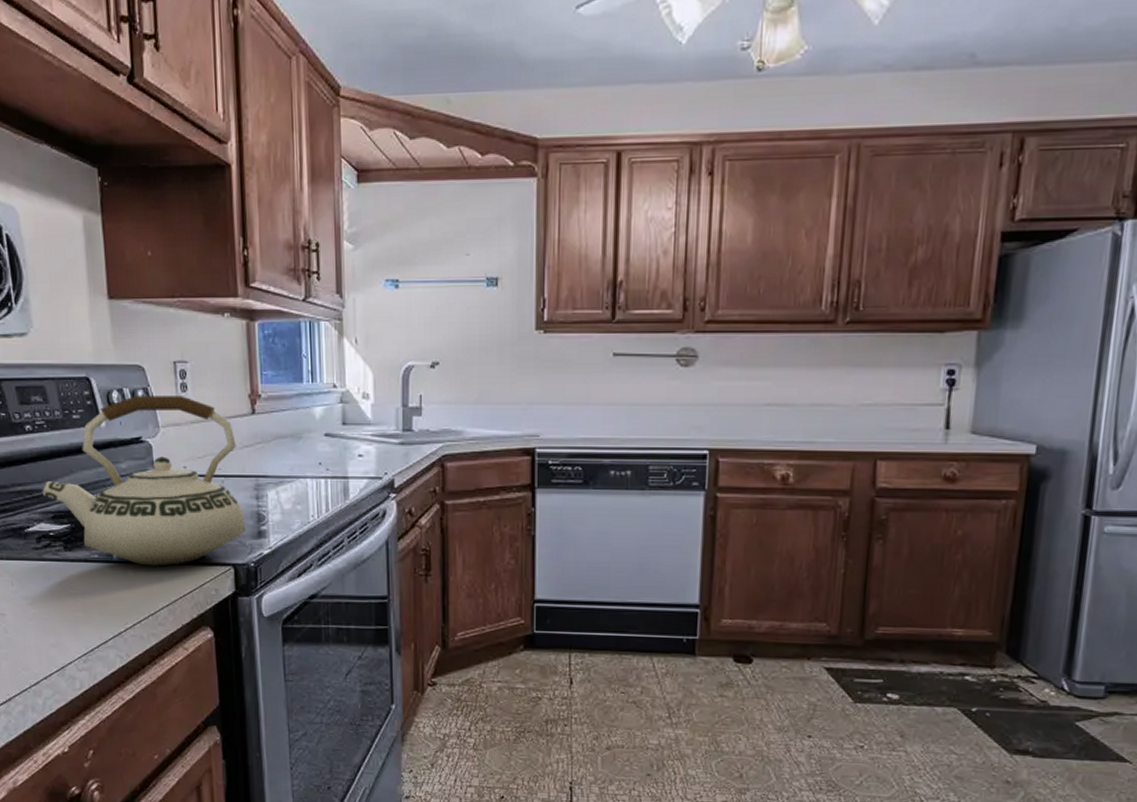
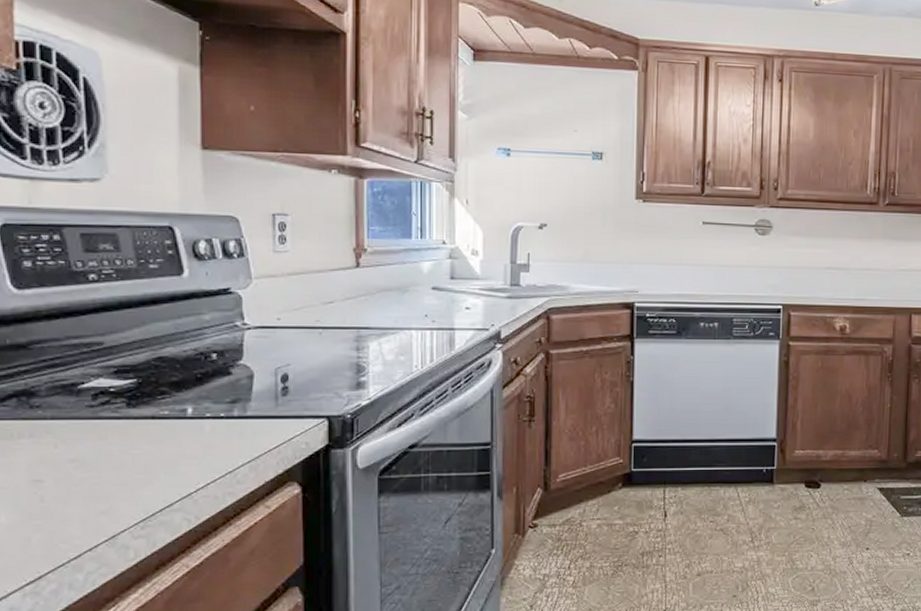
teakettle: present [43,396,246,566] -> none [105,246,343,421]

